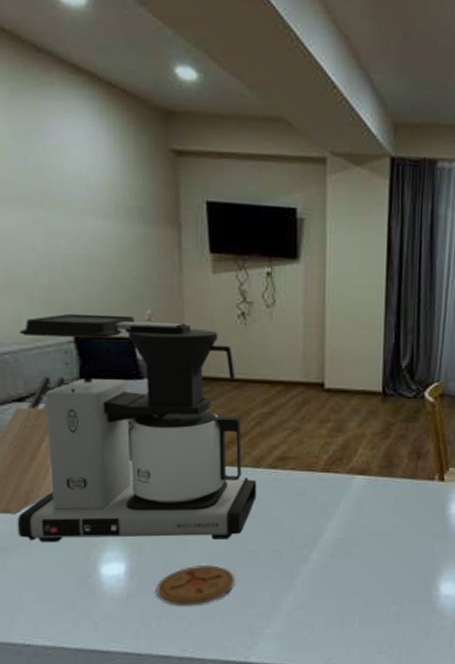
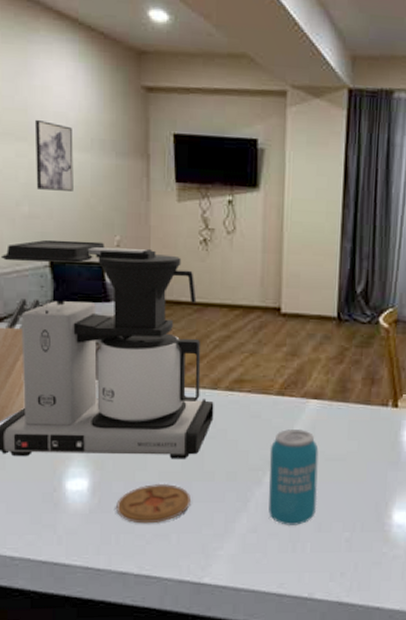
wall art: none [52,182,98,262] -> present [36,119,74,191]
beverage can: none [315,506,365,601] -> present [268,429,319,525]

